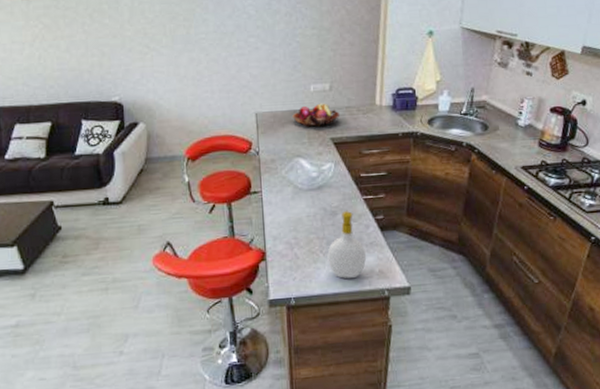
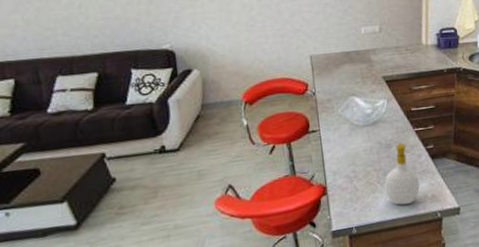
fruit basket: present [293,103,340,127] -> none [346,44,390,67]

